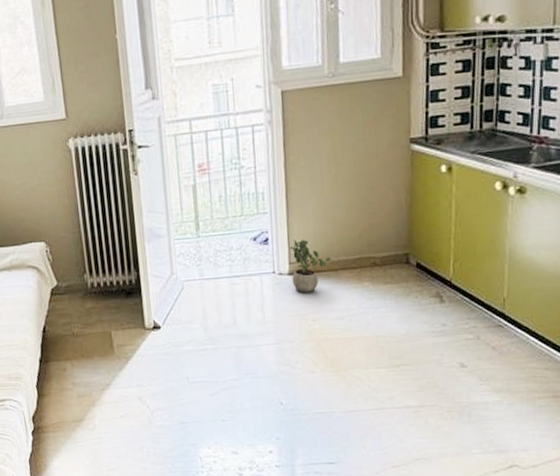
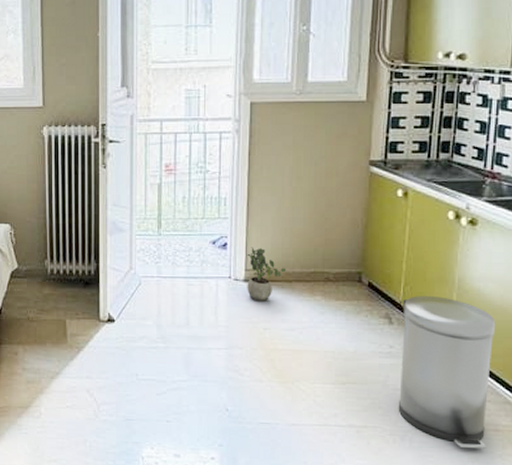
pedal bin: none [453,270,550,418] -> present [398,296,496,450]

